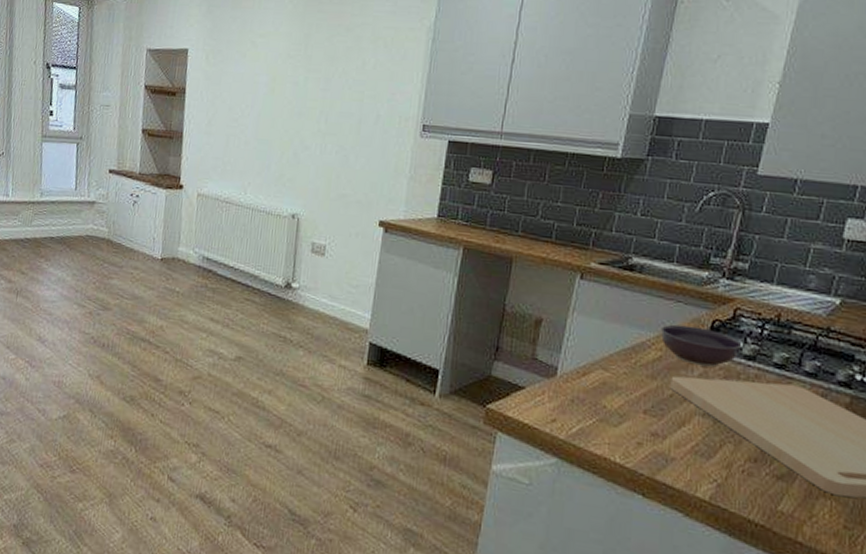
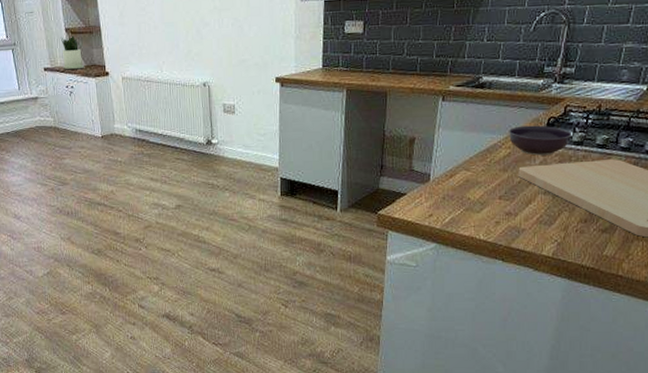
planter: none [130,138,157,178] -> present [60,35,85,70]

